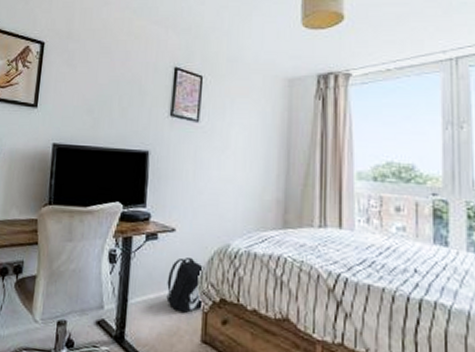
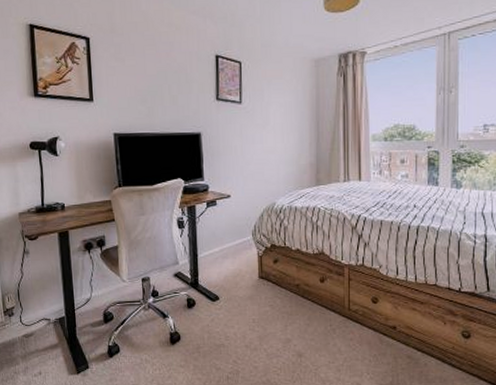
backpack: present [166,258,205,313] -> none [228,217,259,258]

